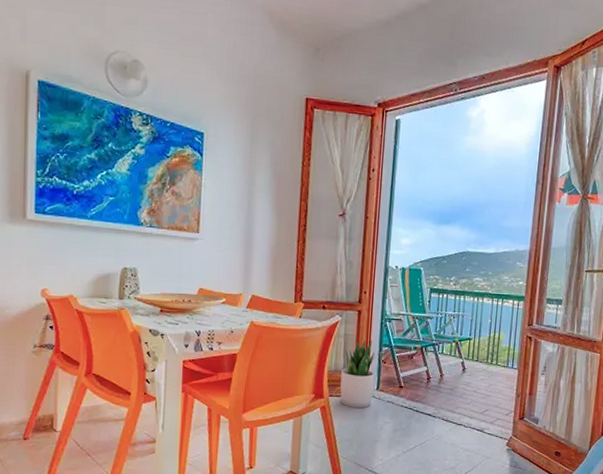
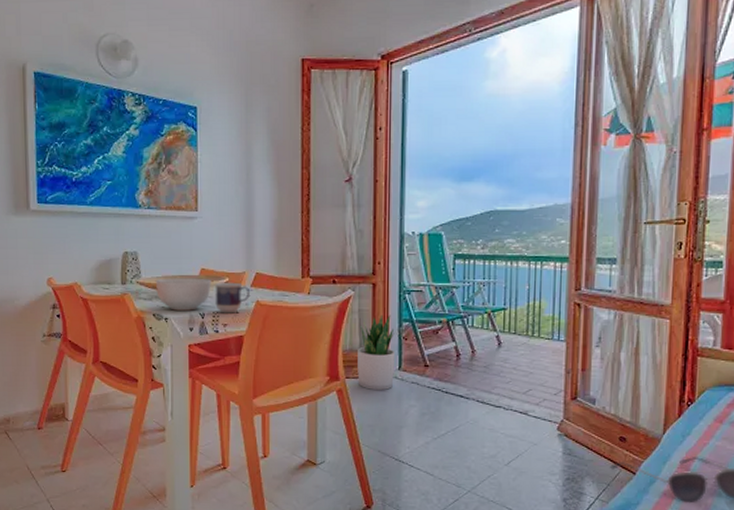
bowl: none [153,295,210,328] -> present [155,278,212,311]
cup: none [211,303,246,332] -> present [215,283,251,313]

